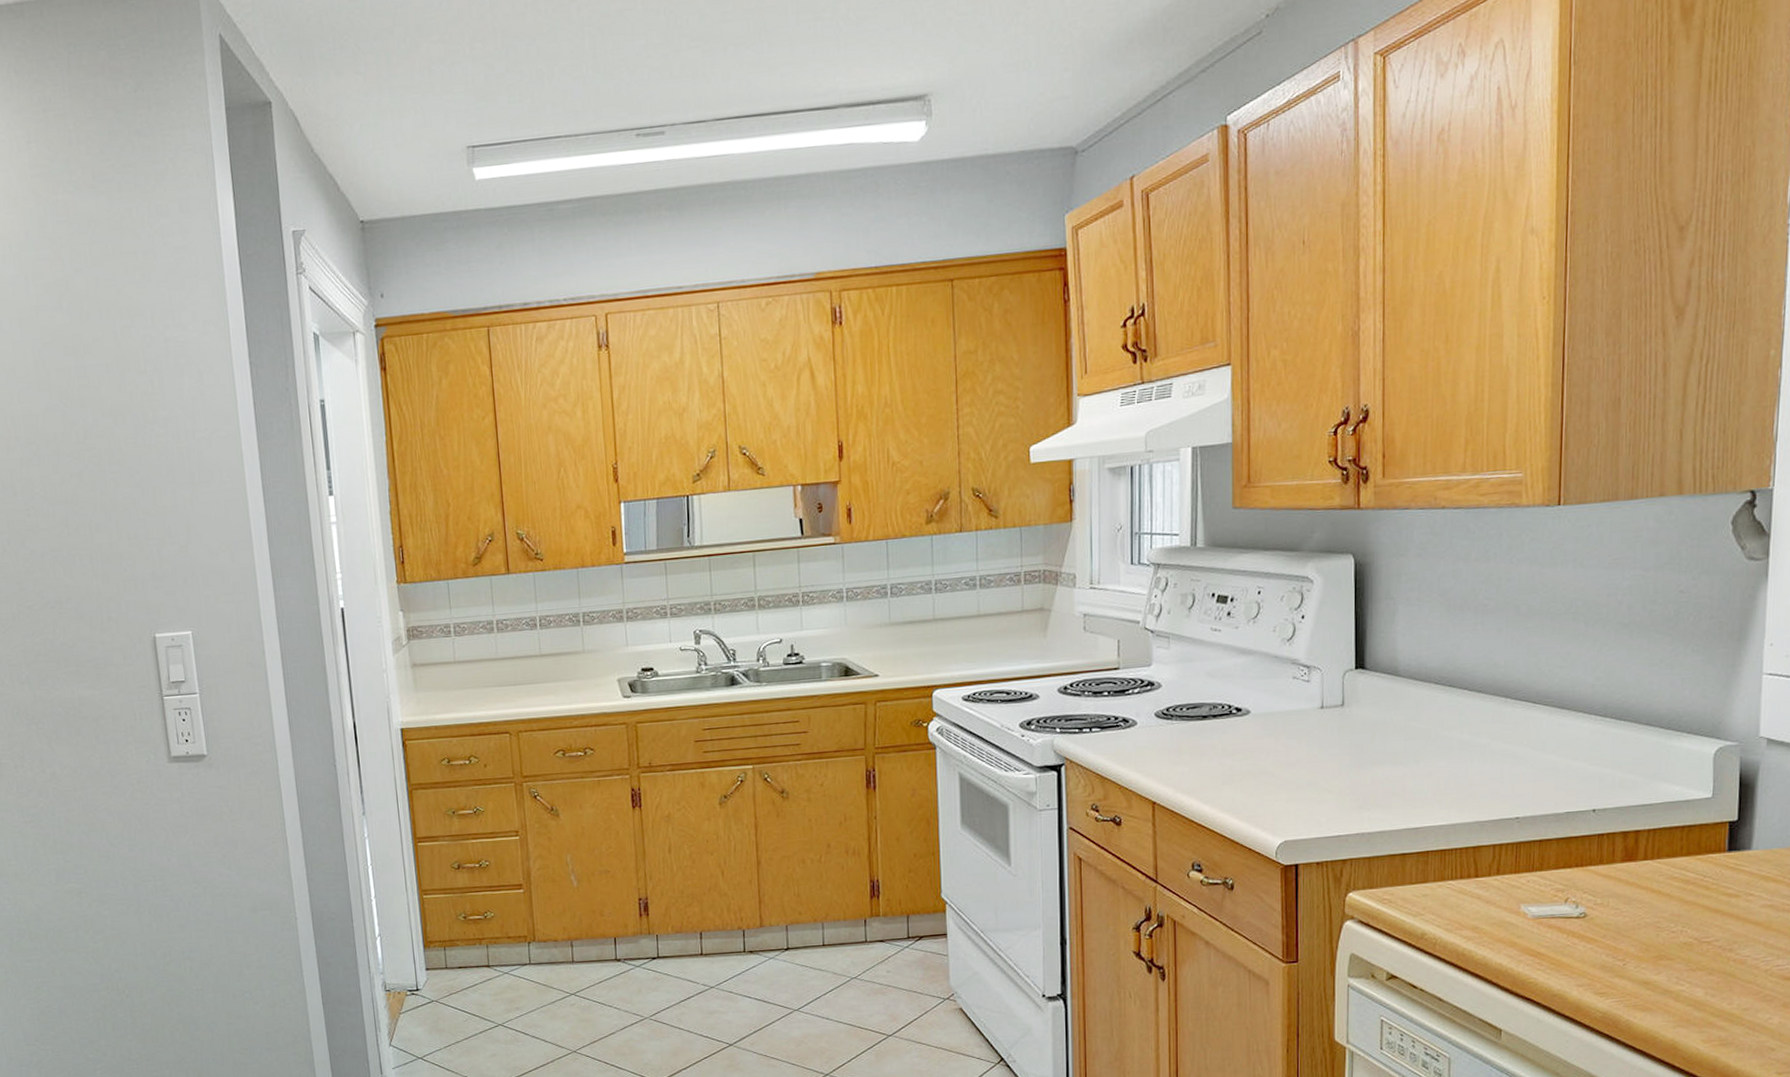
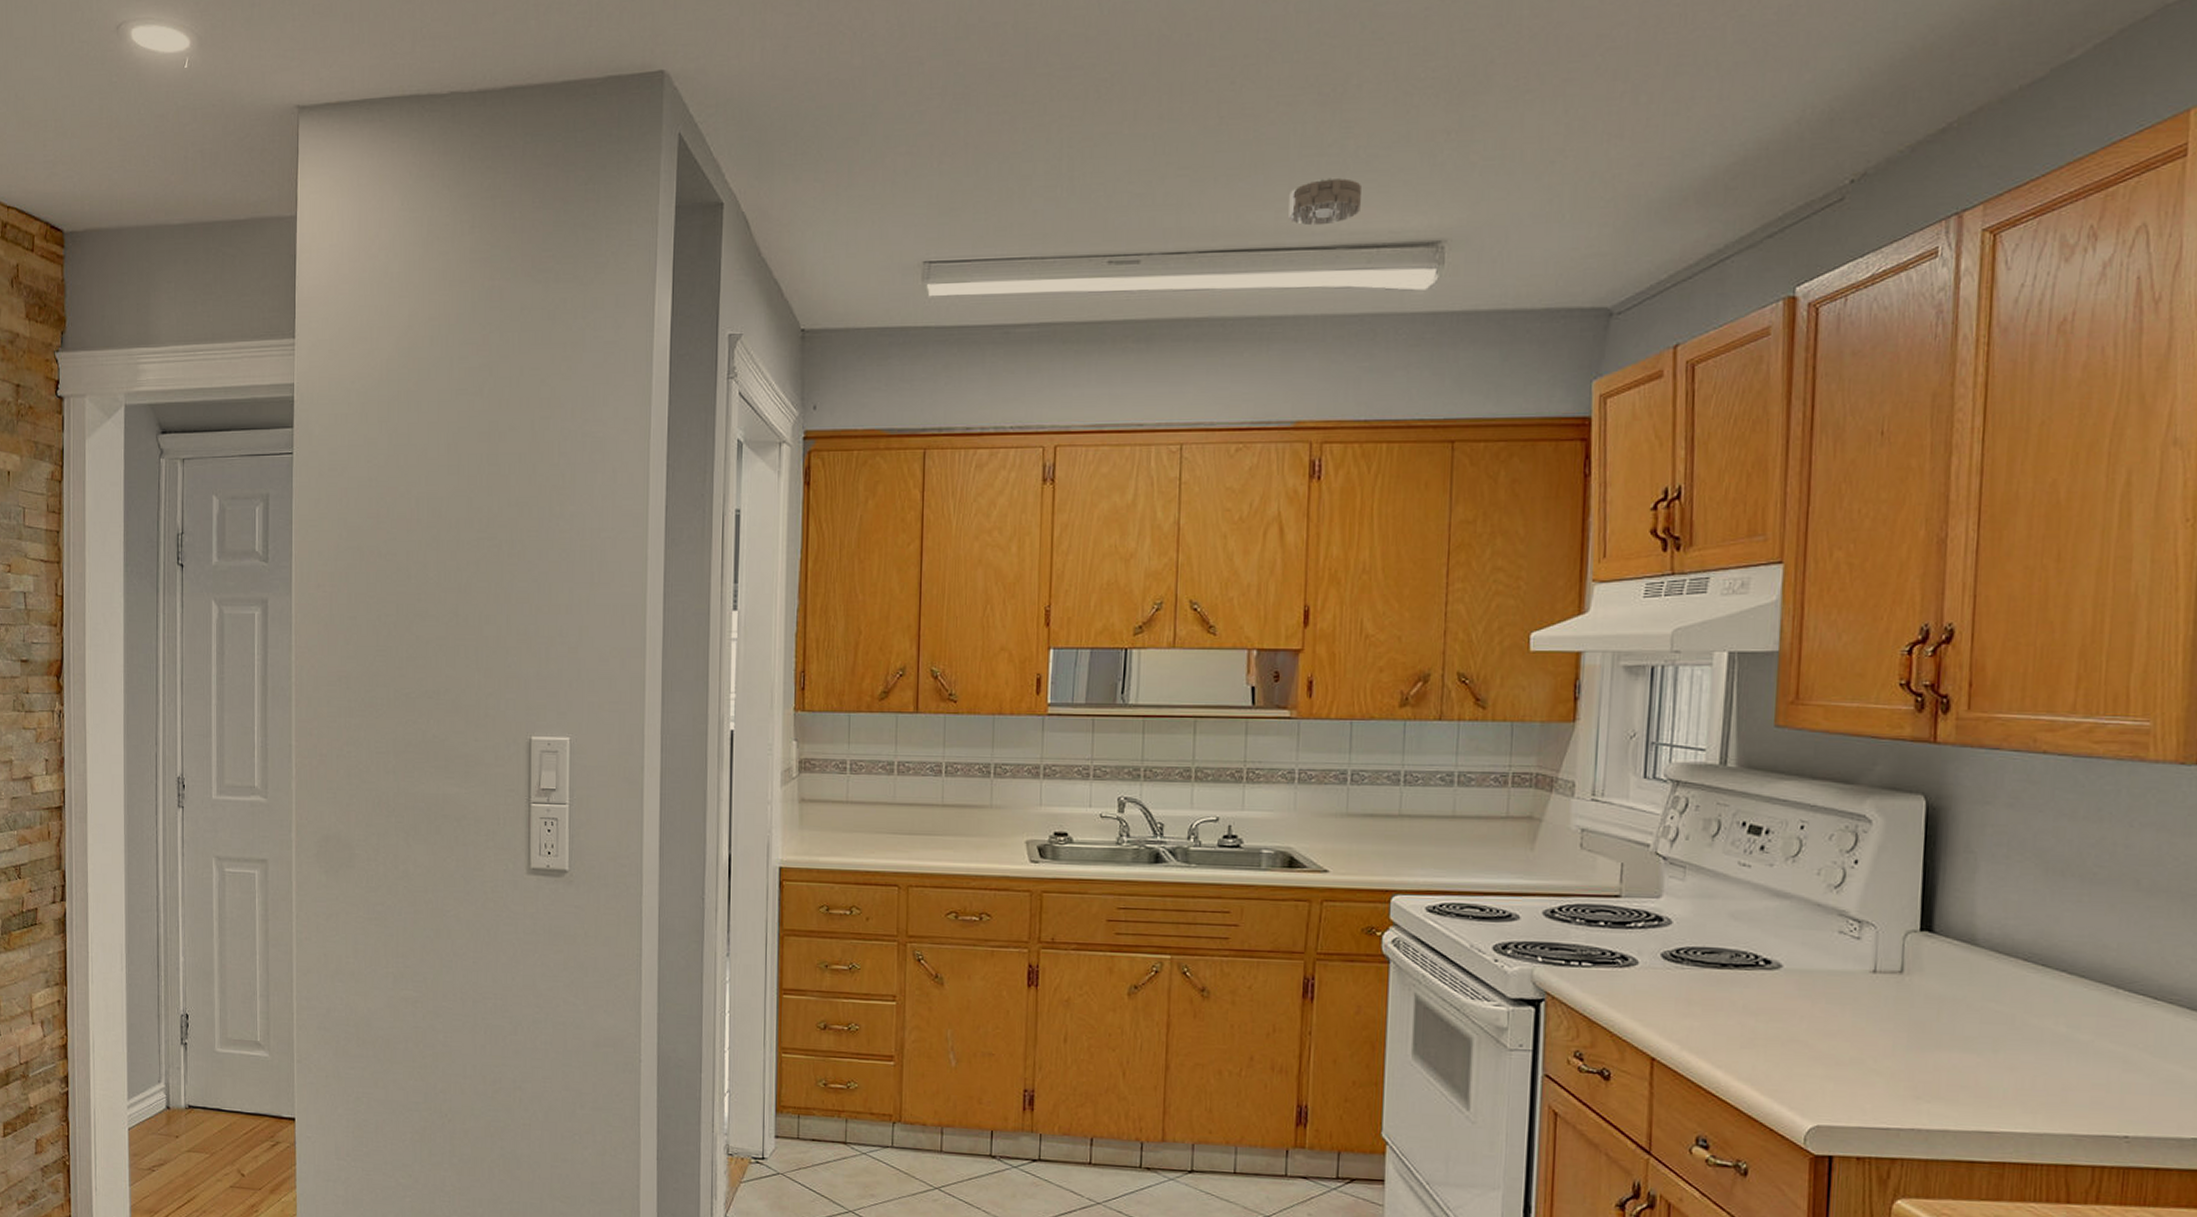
smoke detector: none [792,40,855,88] -> present [1288,177,1361,226]

